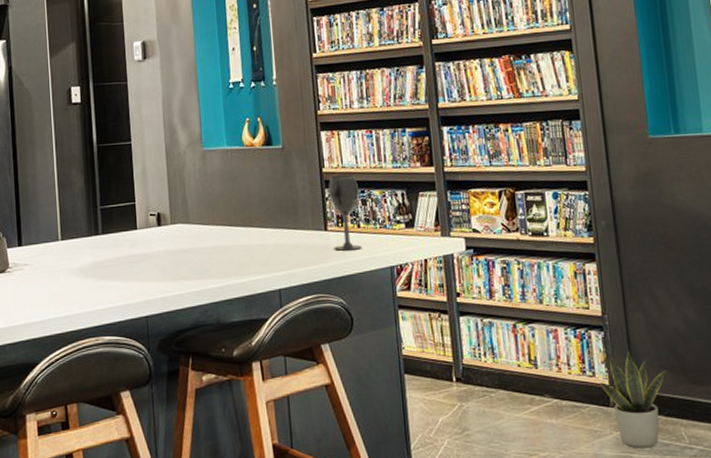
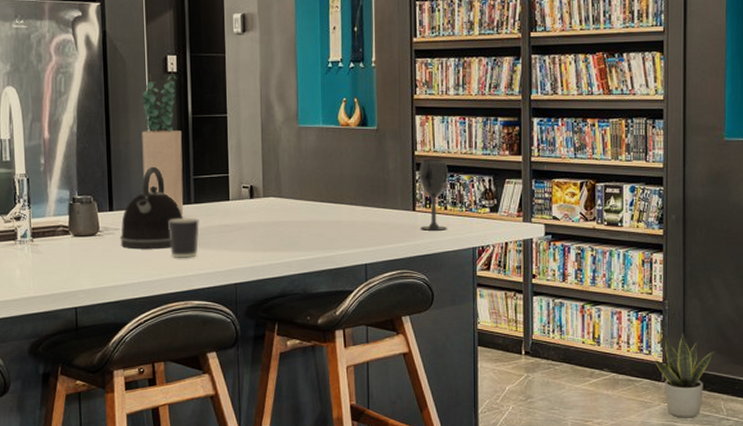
kettle: none [29,198,91,284] -> present [120,166,183,248]
vase: none [48,98,92,248] -> present [142,67,184,216]
mug: none [77,248,108,292] -> present [168,217,199,258]

